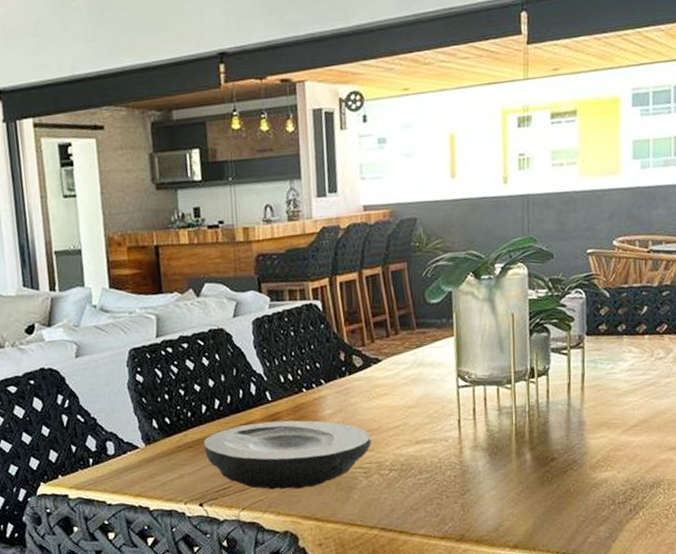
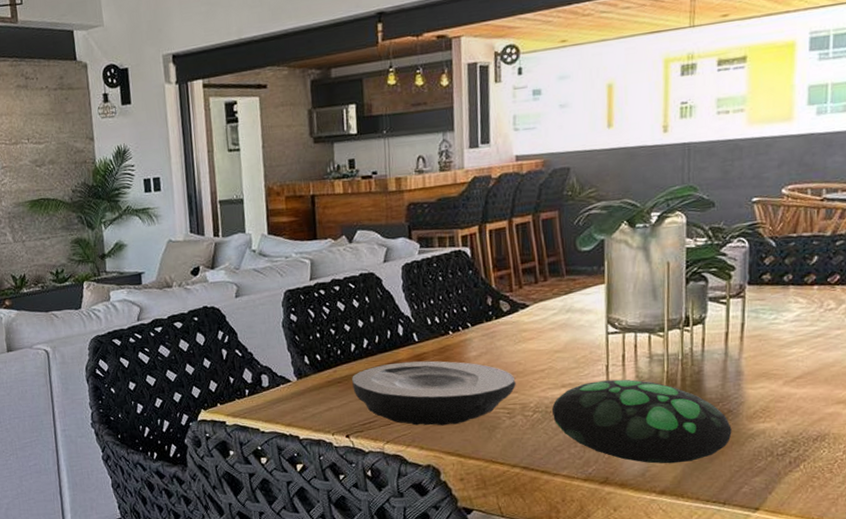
decorative egg: none [407,433,577,518] -> present [552,379,732,464]

